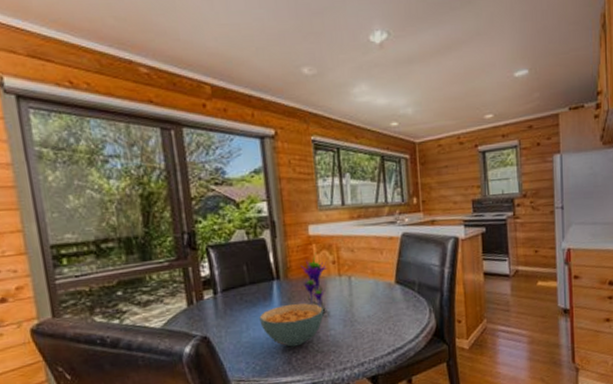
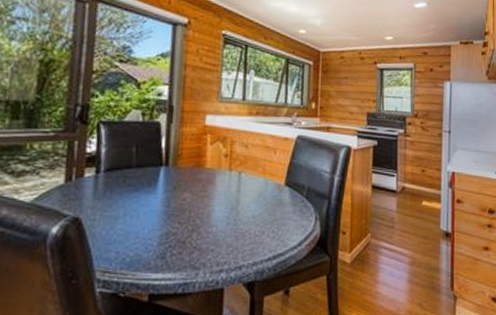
cereal bowl: present [259,303,324,347] -> none [139,193,208,240]
flower: present [301,252,328,315] -> none [192,143,220,209]

